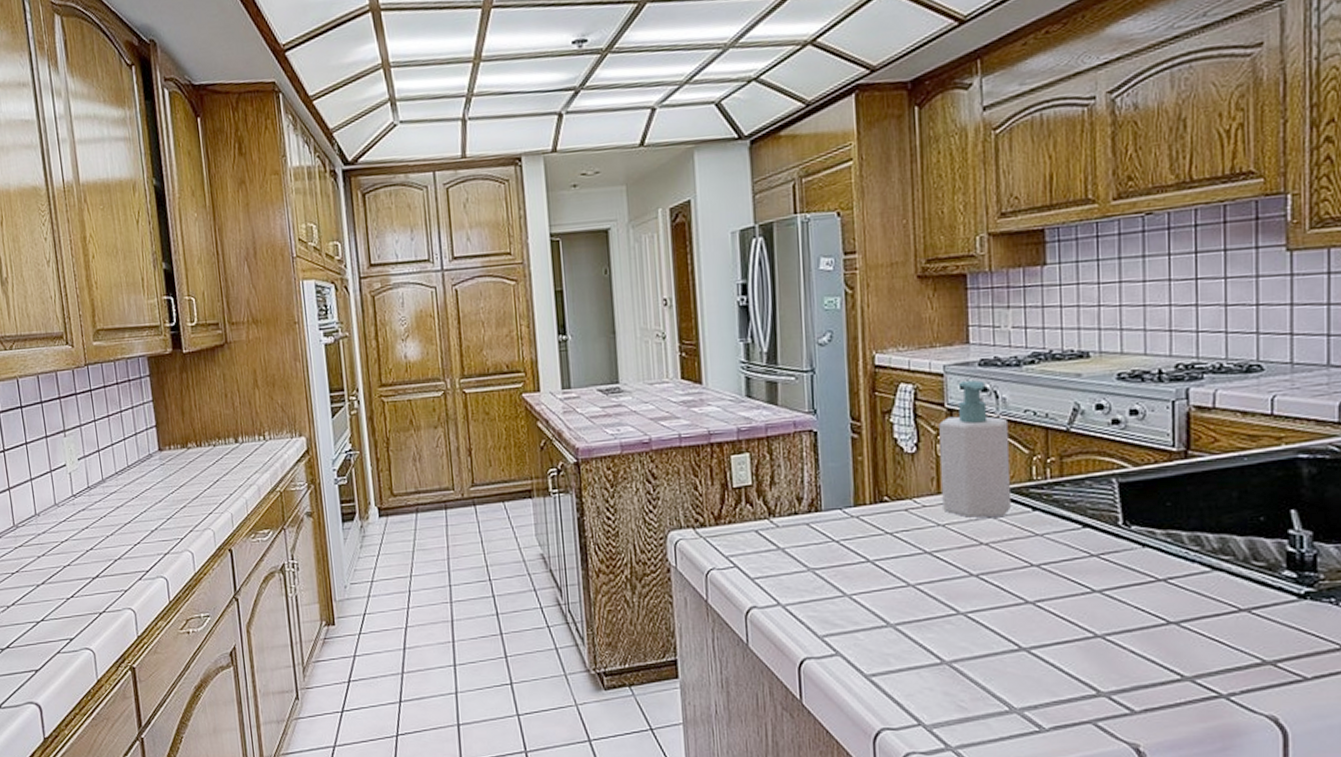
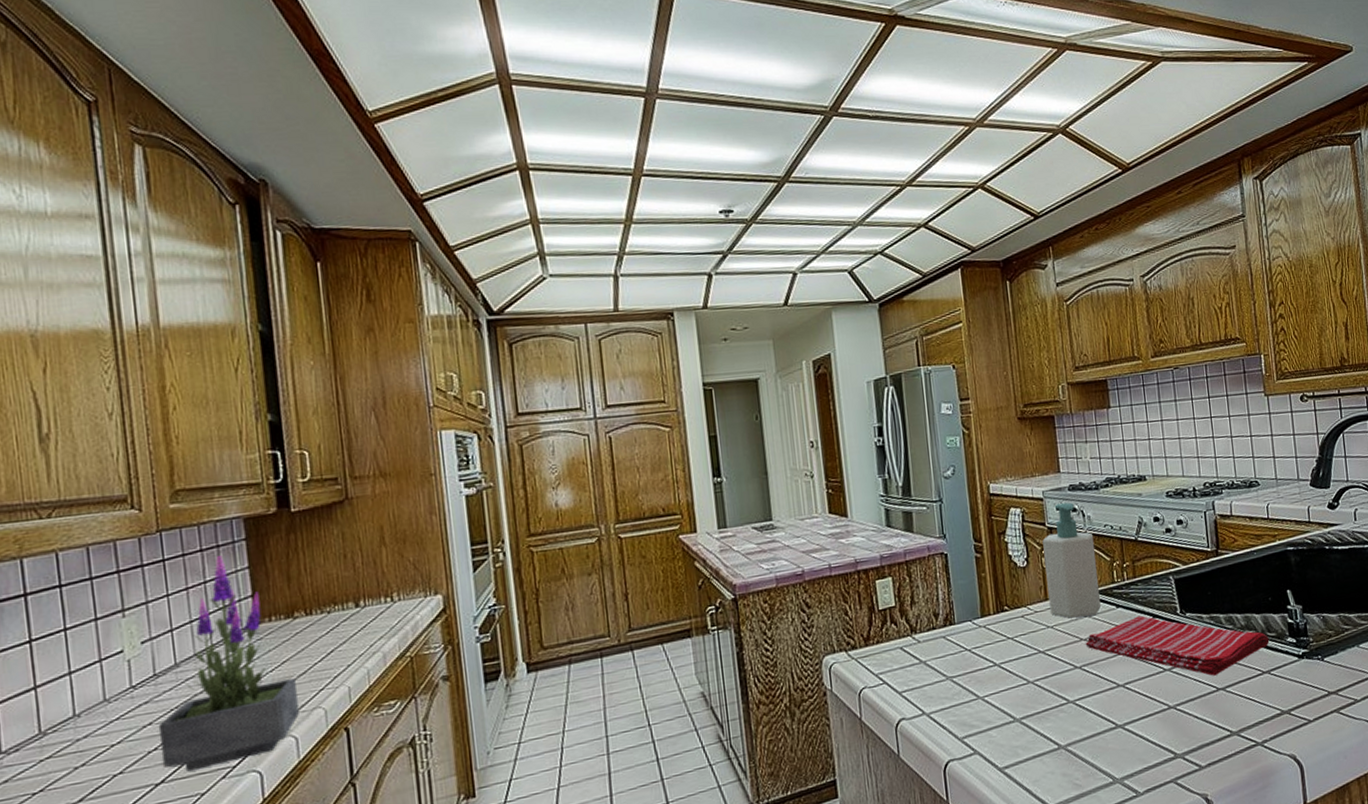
potted plant: none [92,389,194,571] -> present [158,556,299,772]
dish towel: none [986,523,1254,606] -> present [1085,615,1270,676]

